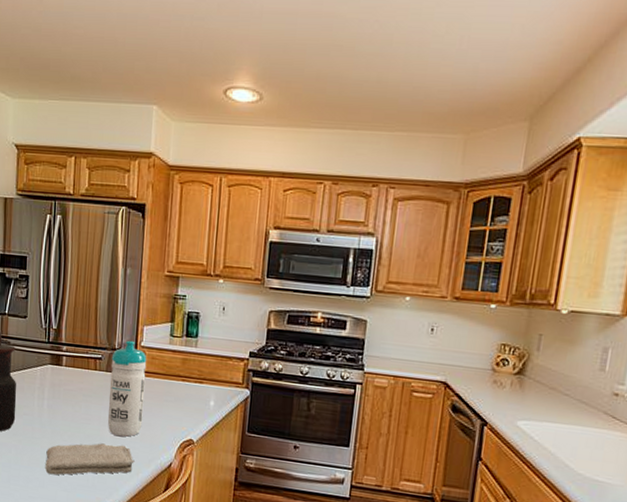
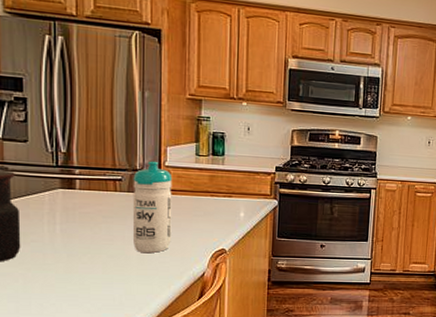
washcloth: present [45,443,135,475] -> none [62,261,165,299]

